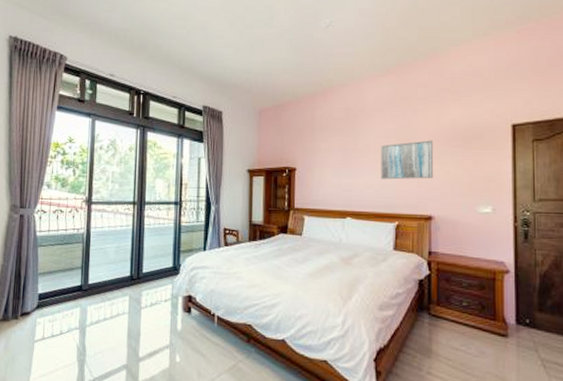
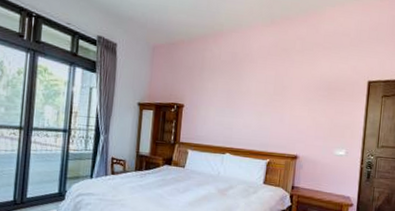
wall art: present [381,140,434,180] -> none [258,88,304,123]

